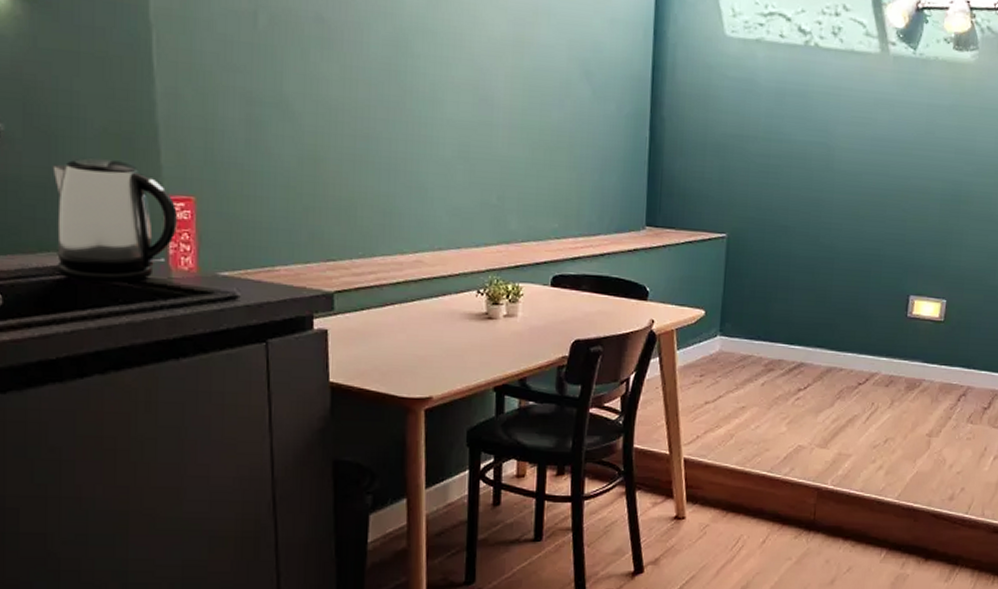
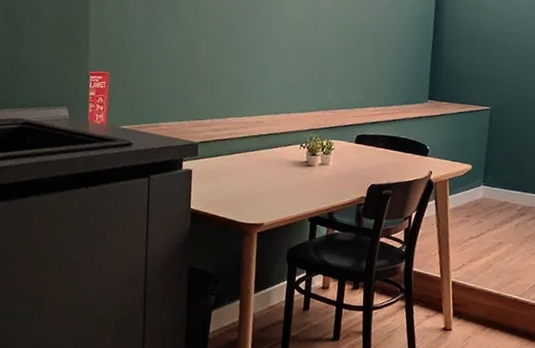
kettle: present [52,157,177,283] -> none [15,44,97,132]

